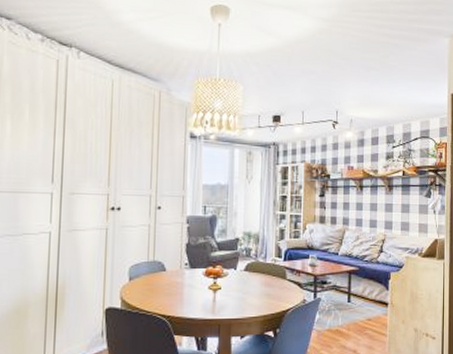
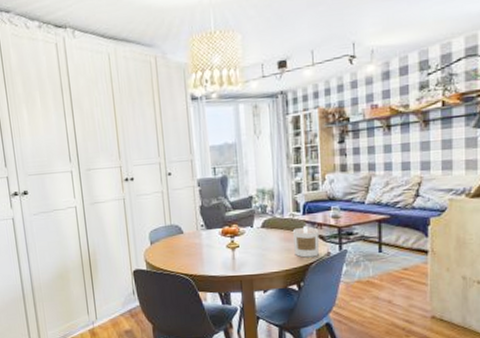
candle: none [273,271,297,304] -> present [292,225,320,258]

